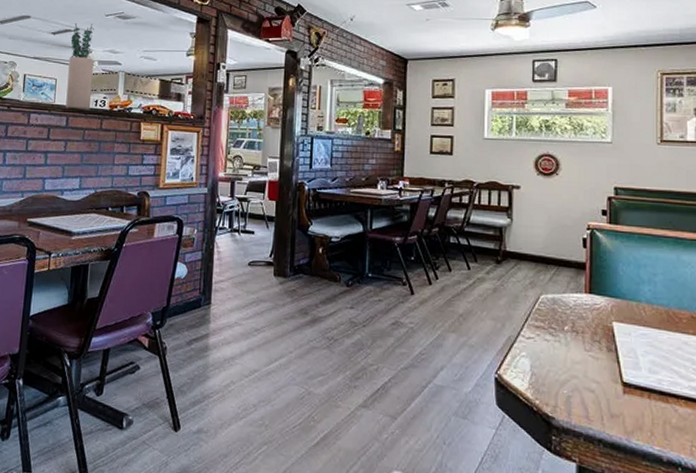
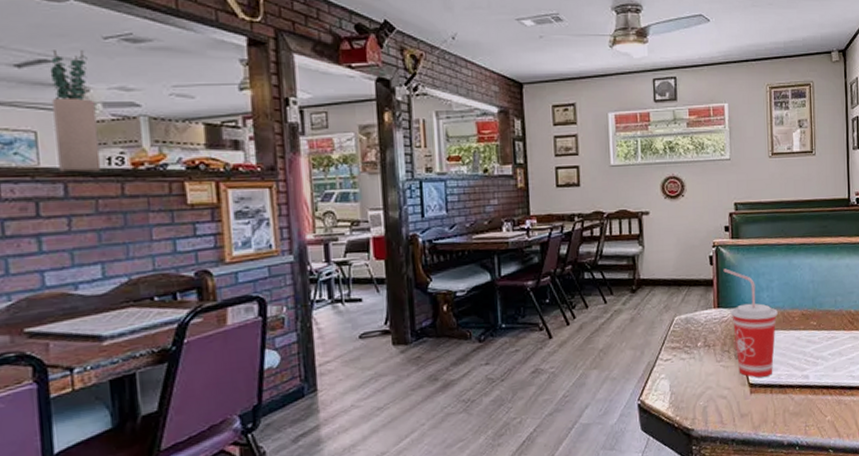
beverage cup: none [598,254,661,379] -> present [723,268,778,378]

